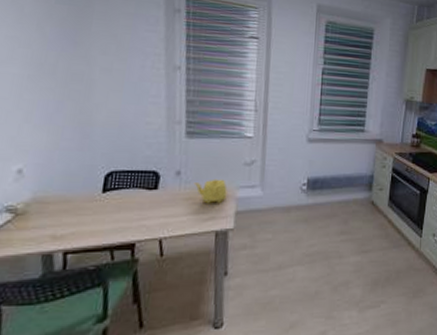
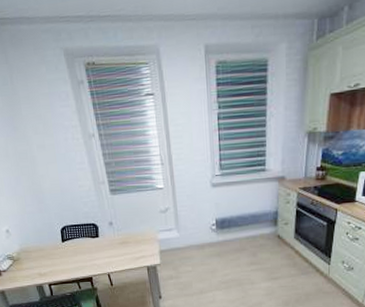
teapot: present [193,179,227,204] -> none [124,225,151,246]

